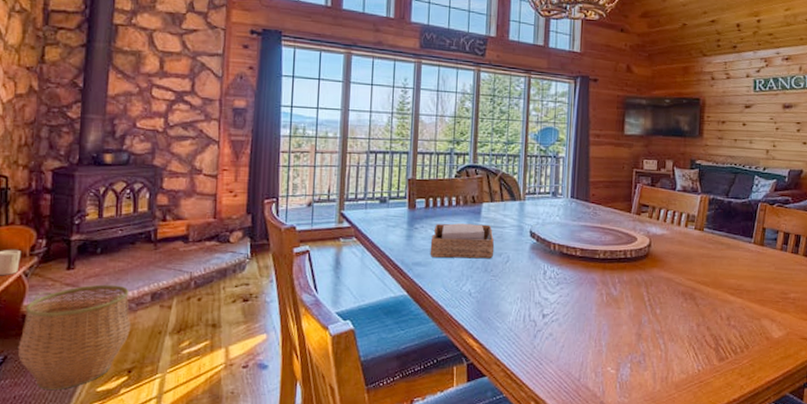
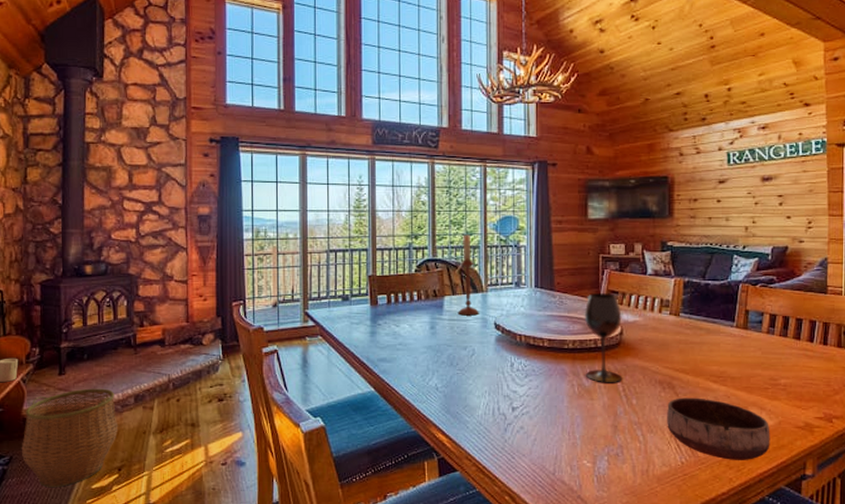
napkin holder: present [430,223,494,259] -> none [394,318,459,353]
candlestick: none [495,142,516,223] -> present [458,233,479,316]
wineglass: none [615,206,651,293] -> present [584,293,623,383]
bowl: none [687,308,779,369] -> present [667,397,771,460]

